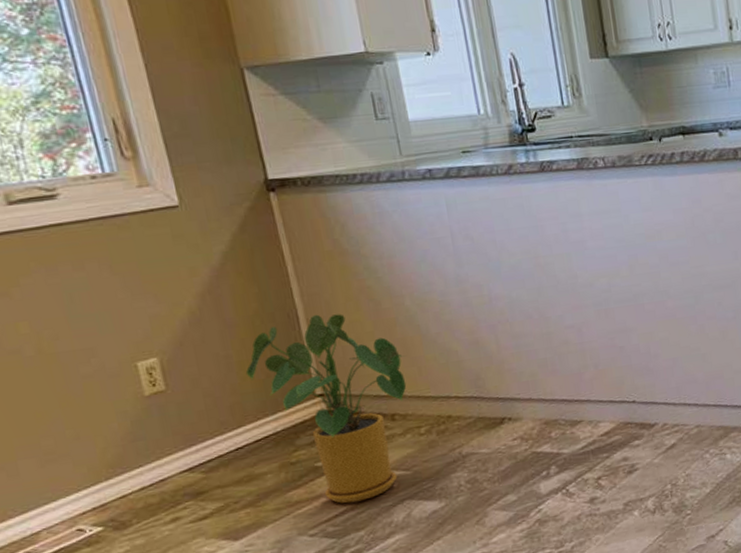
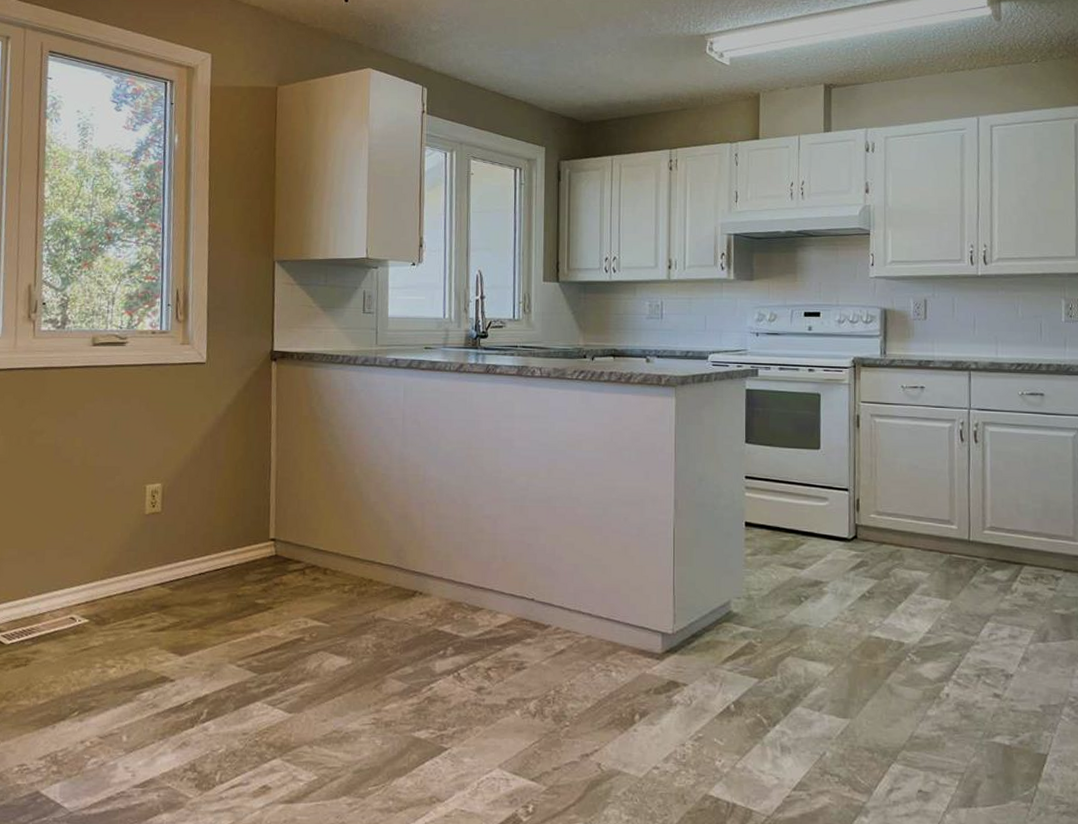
house plant: present [245,314,407,504] -> none [221,468,346,643]

